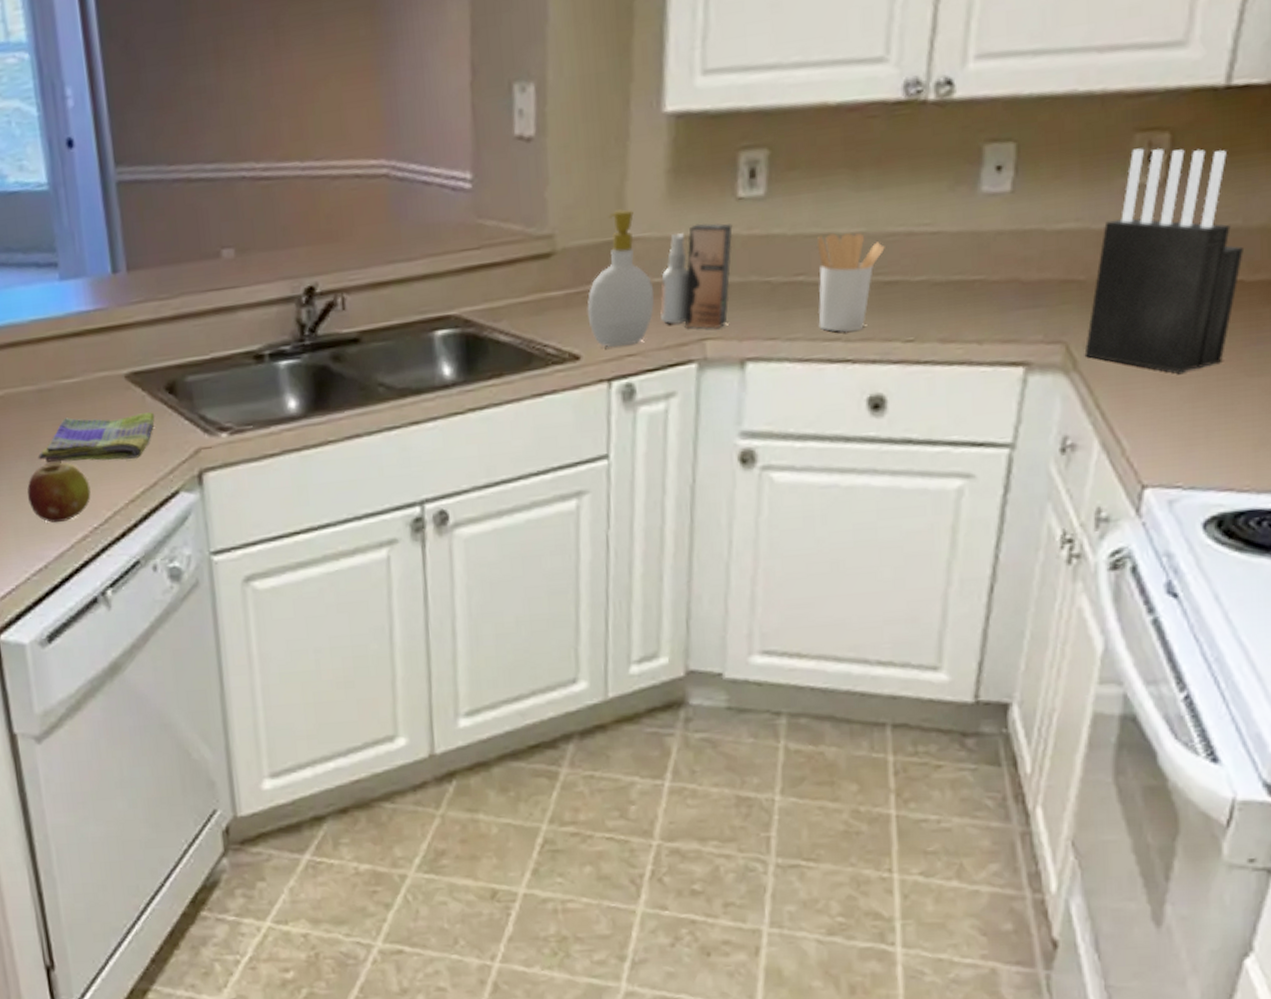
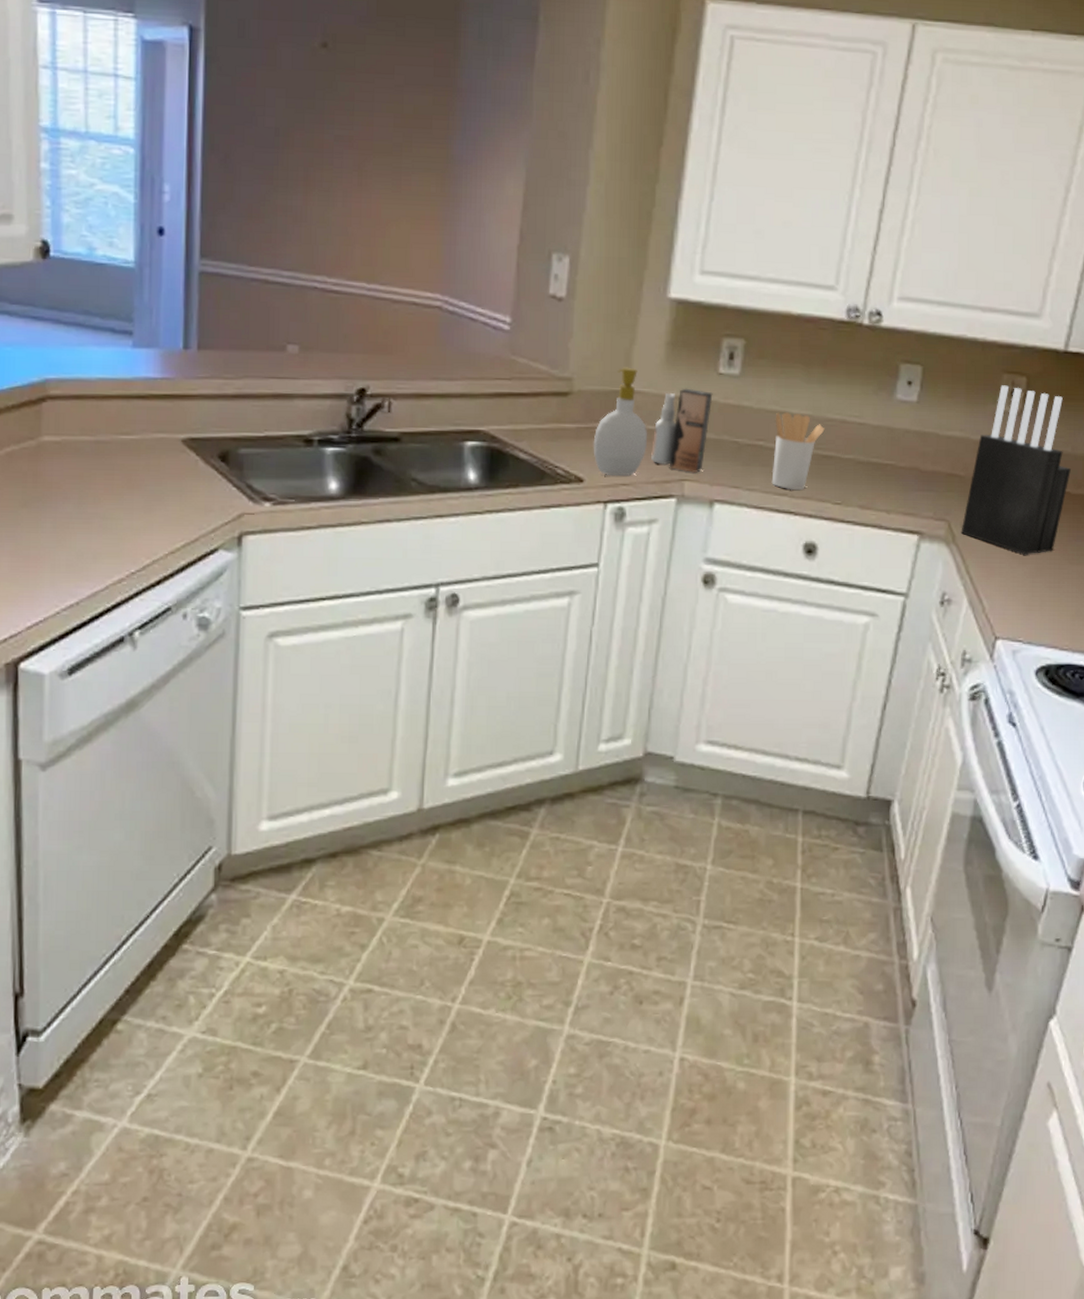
fruit: present [27,463,91,522] -> none [69,509,133,563]
dish towel: present [37,412,155,462] -> none [85,470,205,514]

